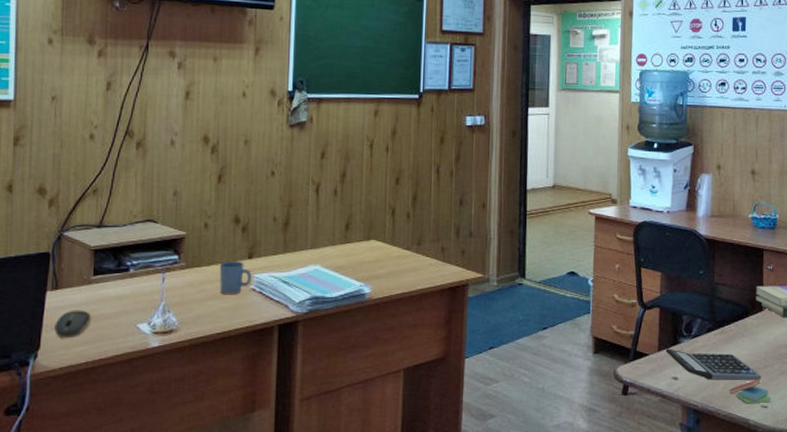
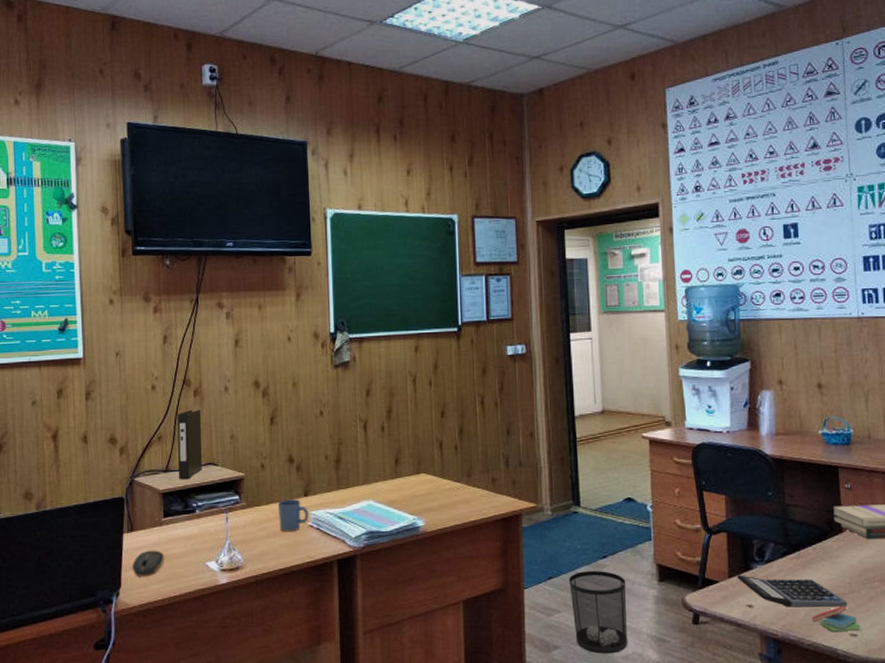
binder: none [112,162,143,235] -> present [177,409,203,479]
waste bin: none [509,342,563,423] -> present [569,571,627,654]

